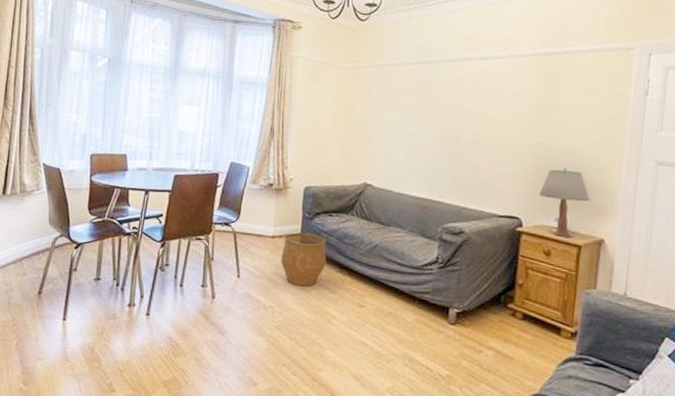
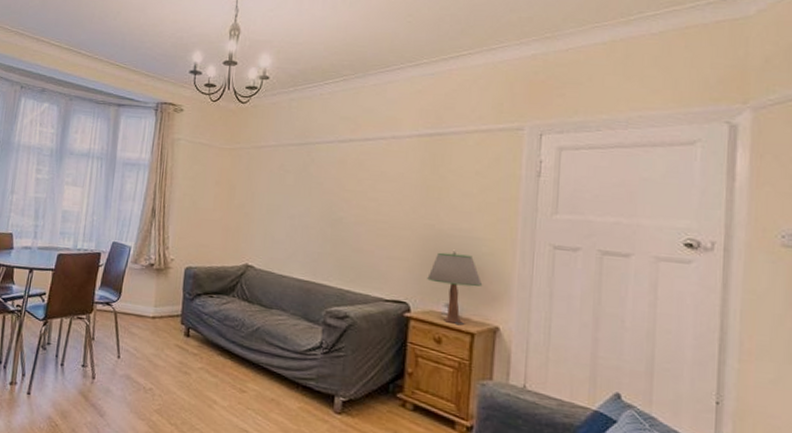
basket: present [280,232,327,287] -> none [161,313,208,370]

